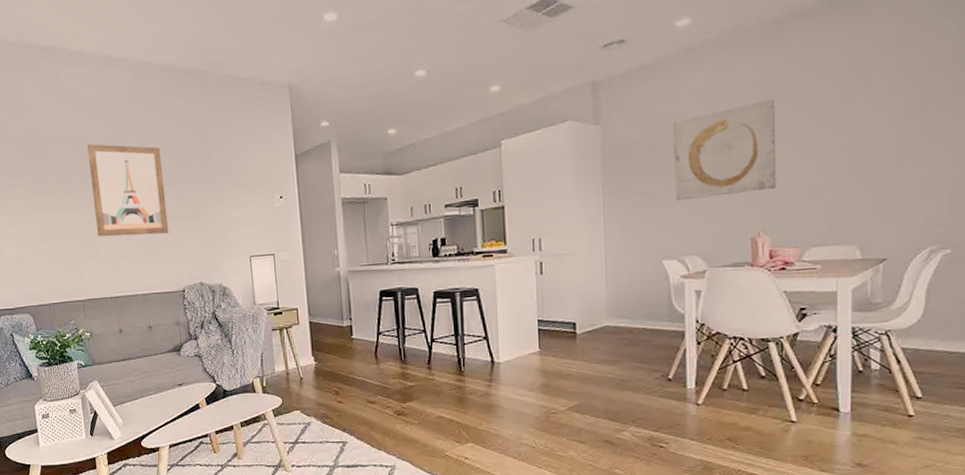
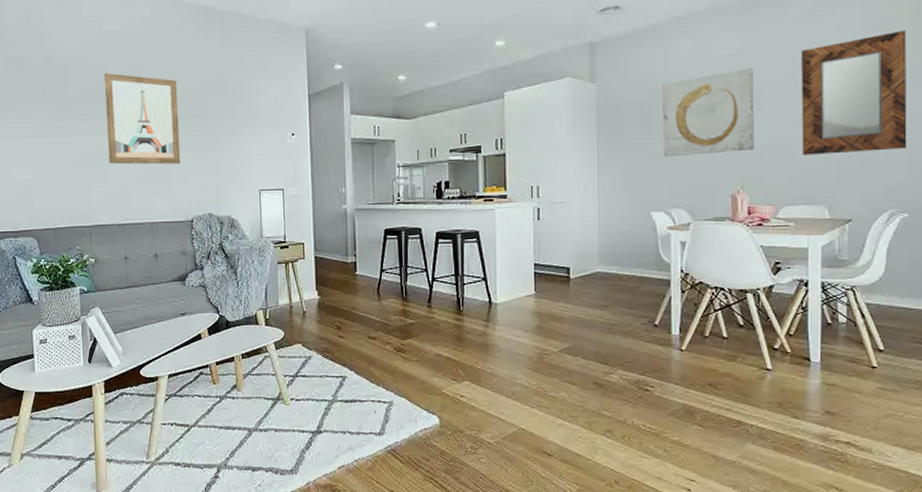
home mirror: none [829,46,951,191] -> present [801,30,907,155]

